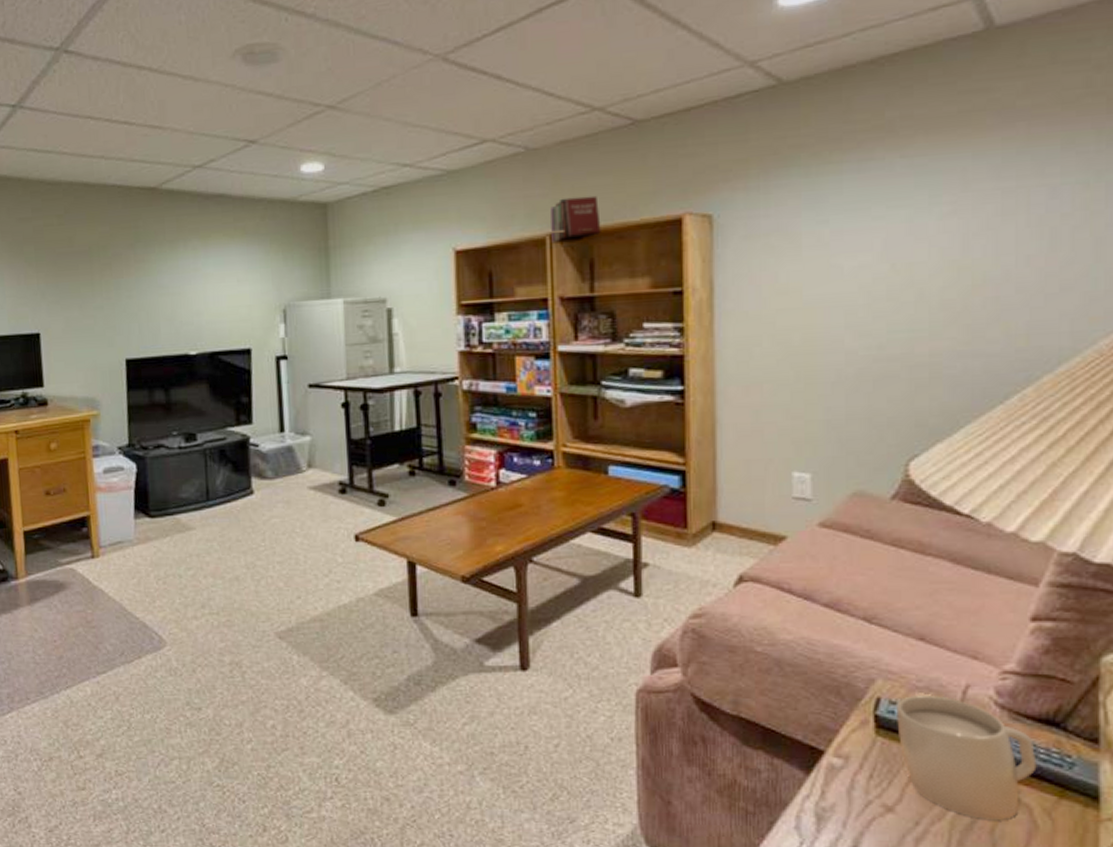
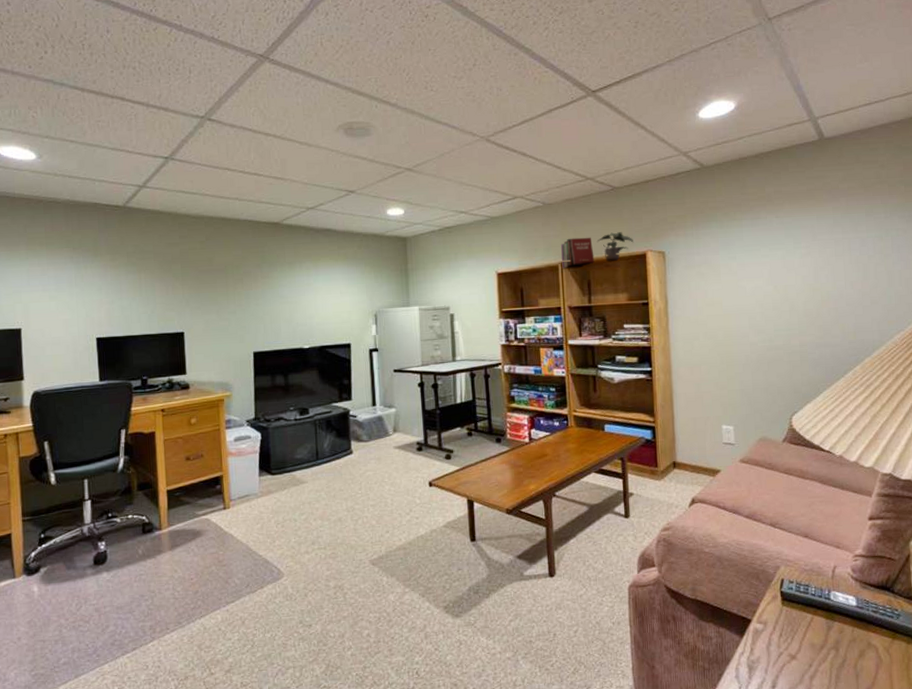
potted plant: none [605,187,663,233] -> present [597,232,633,263]
mug: present [897,696,1037,820] -> none [794,575,879,659]

